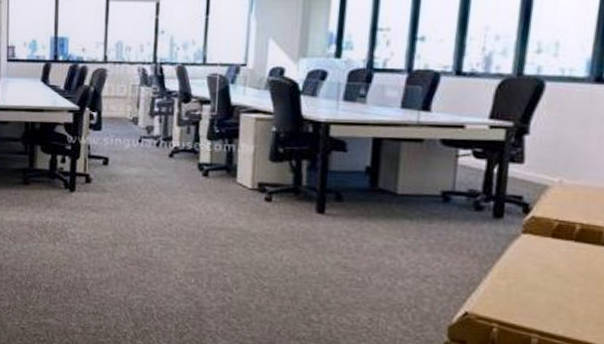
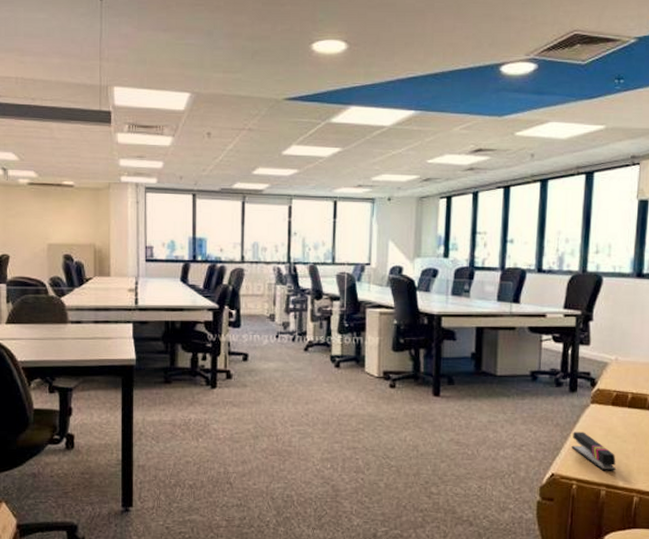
stapler: none [493,265,555,317] -> present [571,431,616,471]

